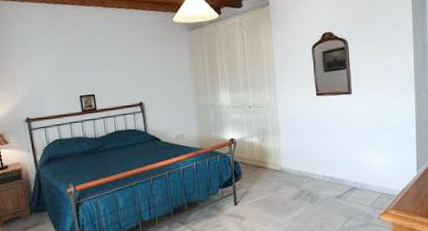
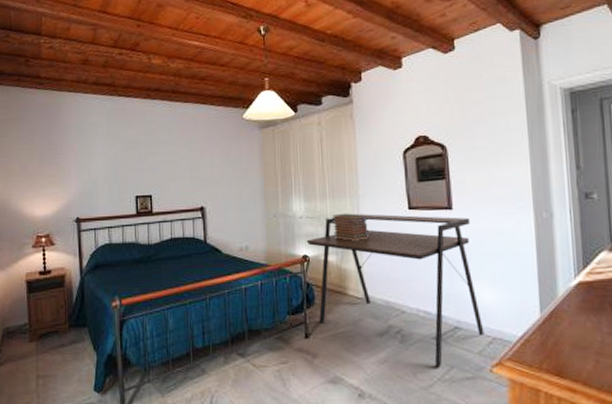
desk: none [232,100,375,220] -> present [306,214,484,368]
book stack: none [254,101,284,124] -> present [332,213,369,241]

